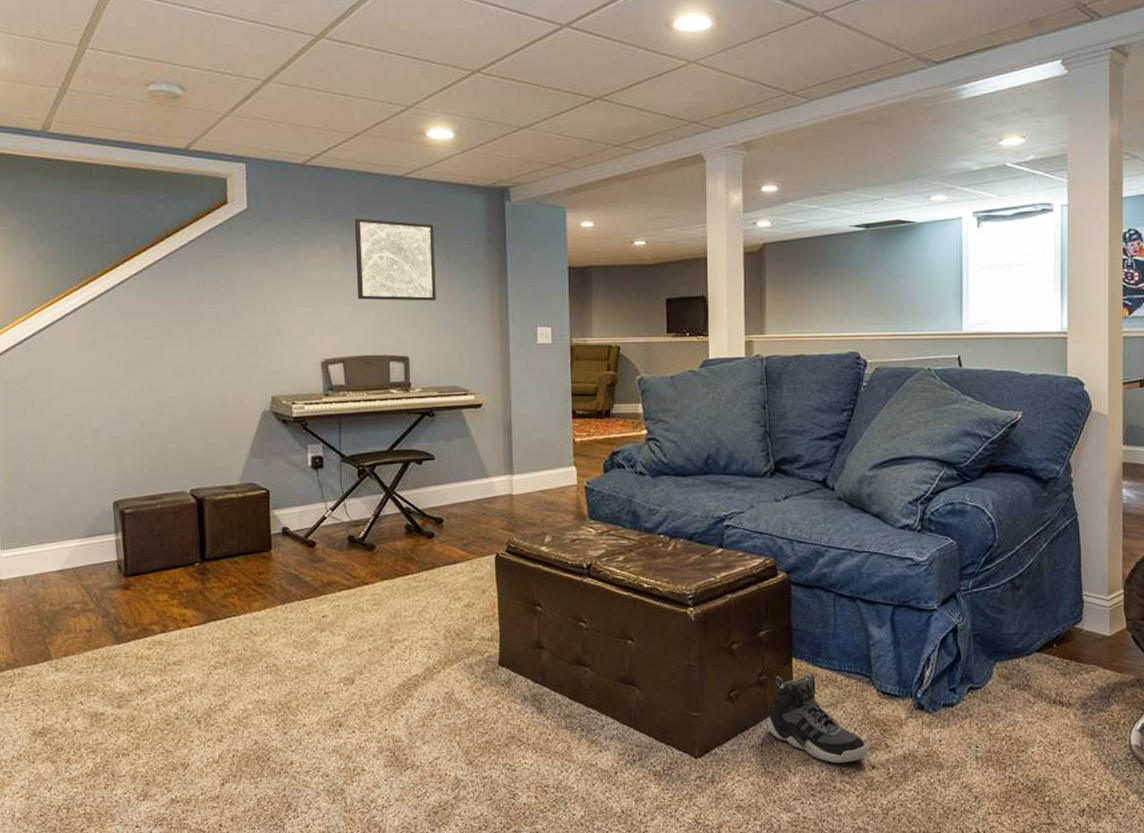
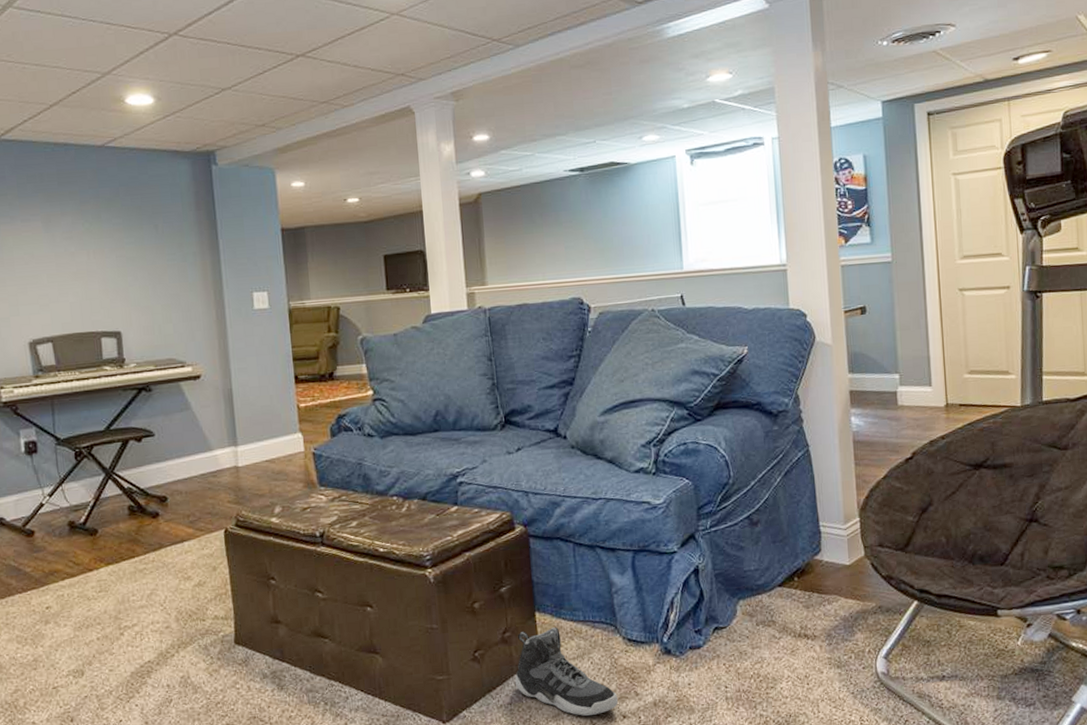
wall art: present [354,218,436,301] -> none [55,191,146,276]

